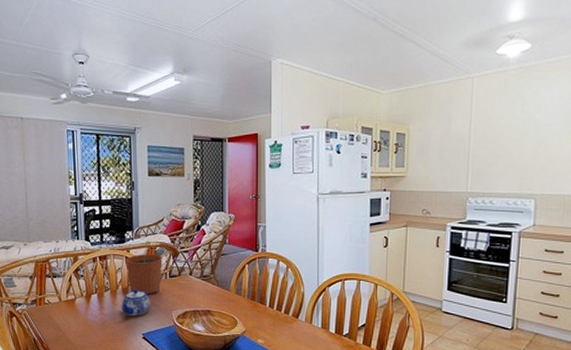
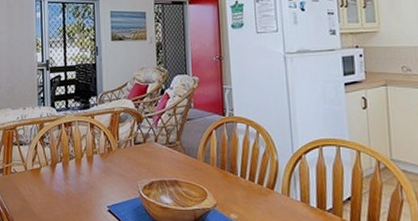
teapot: present [121,289,151,317] -> none [86,157,116,187]
plant pot: present [125,240,163,294] -> none [90,106,127,163]

